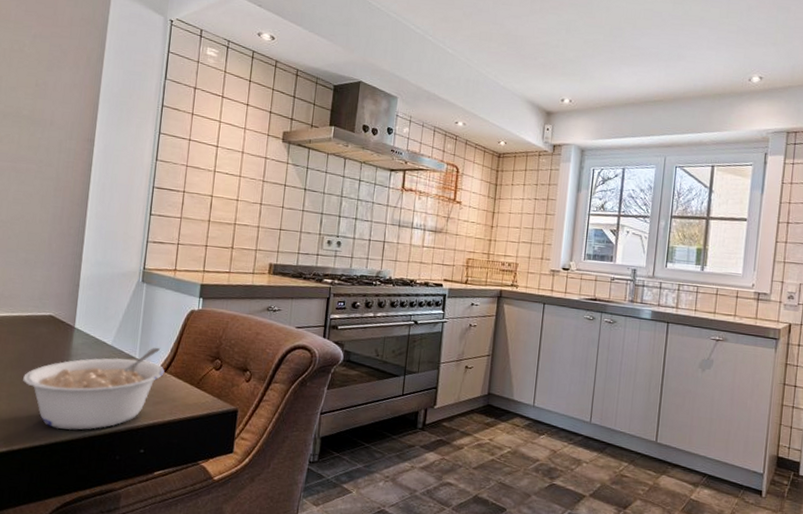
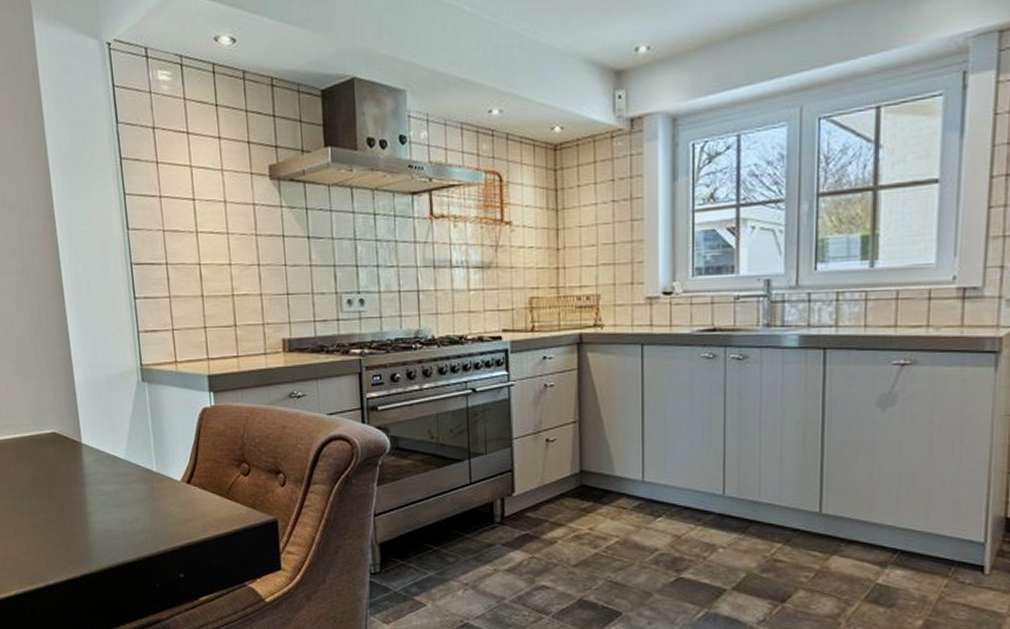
legume: present [23,347,165,430] -> none [41,456,188,558]

